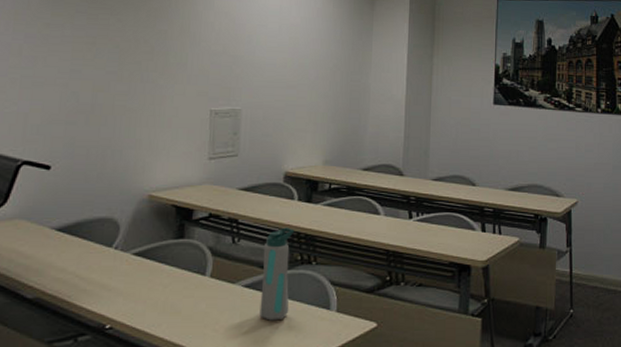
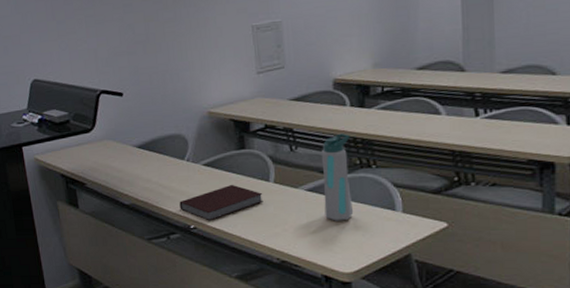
notebook: none [96,277,196,320] -> present [179,184,264,221]

